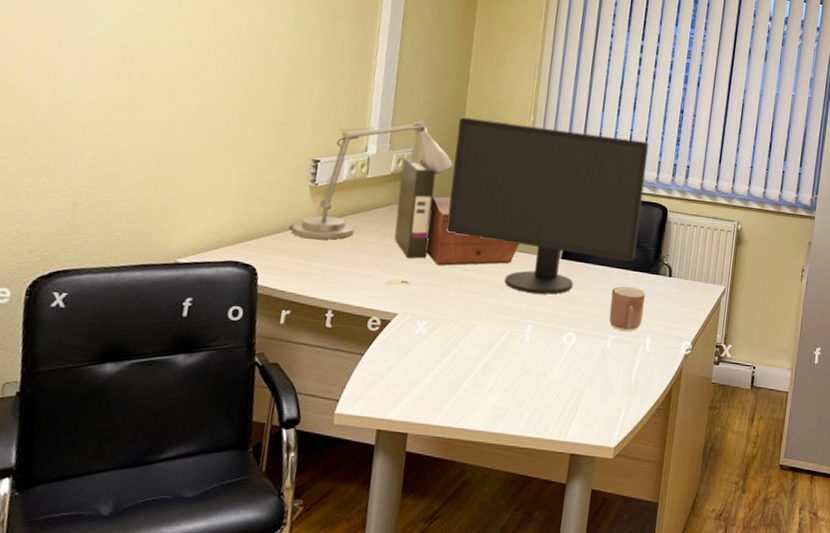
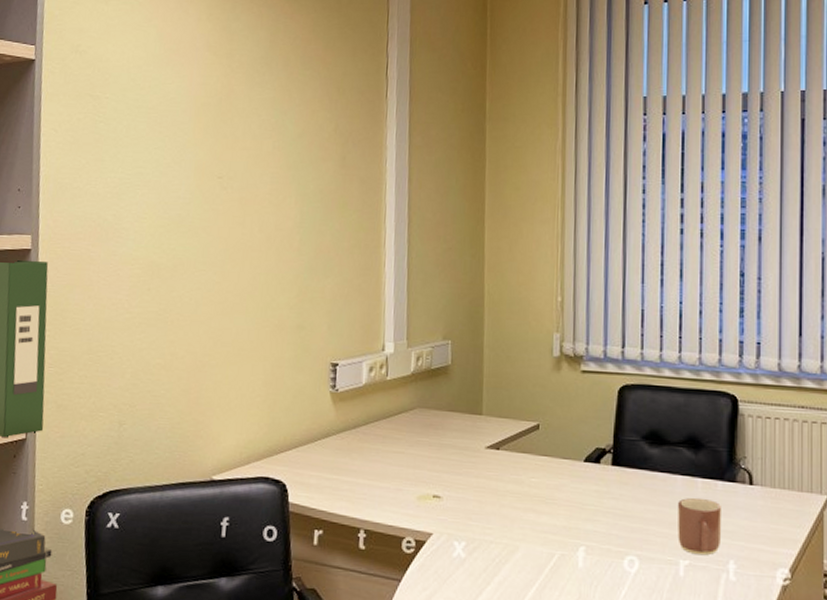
desk lamp: present [289,120,453,240] -> none [314,312,476,451]
binder: present [394,158,437,259] -> none [421,354,459,470]
sewing box: present [425,195,519,266] -> none [456,395,560,477]
computer monitor: present [446,117,649,295] -> none [475,304,705,509]

